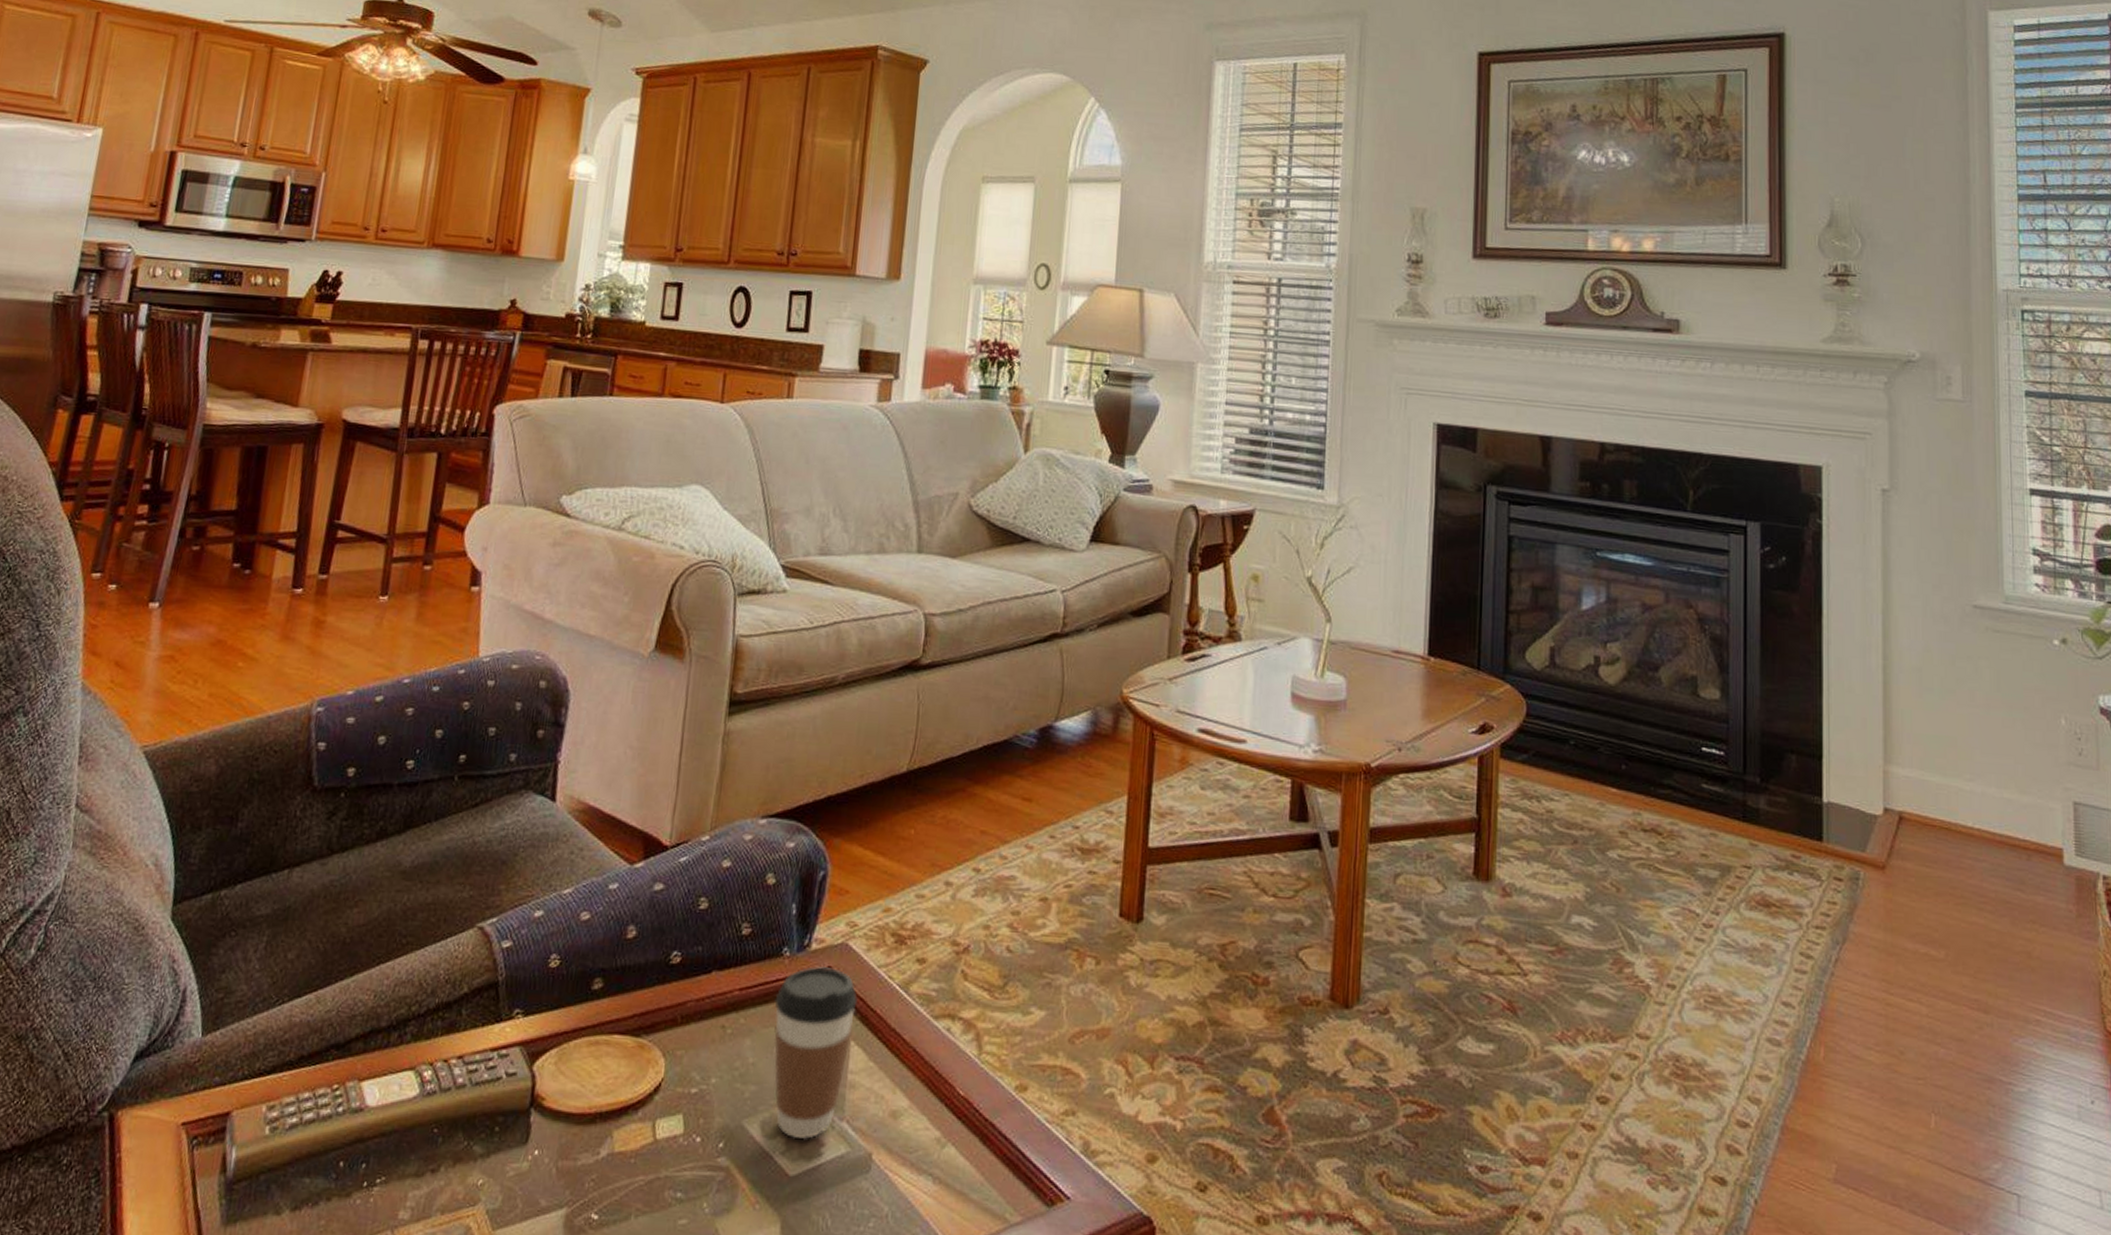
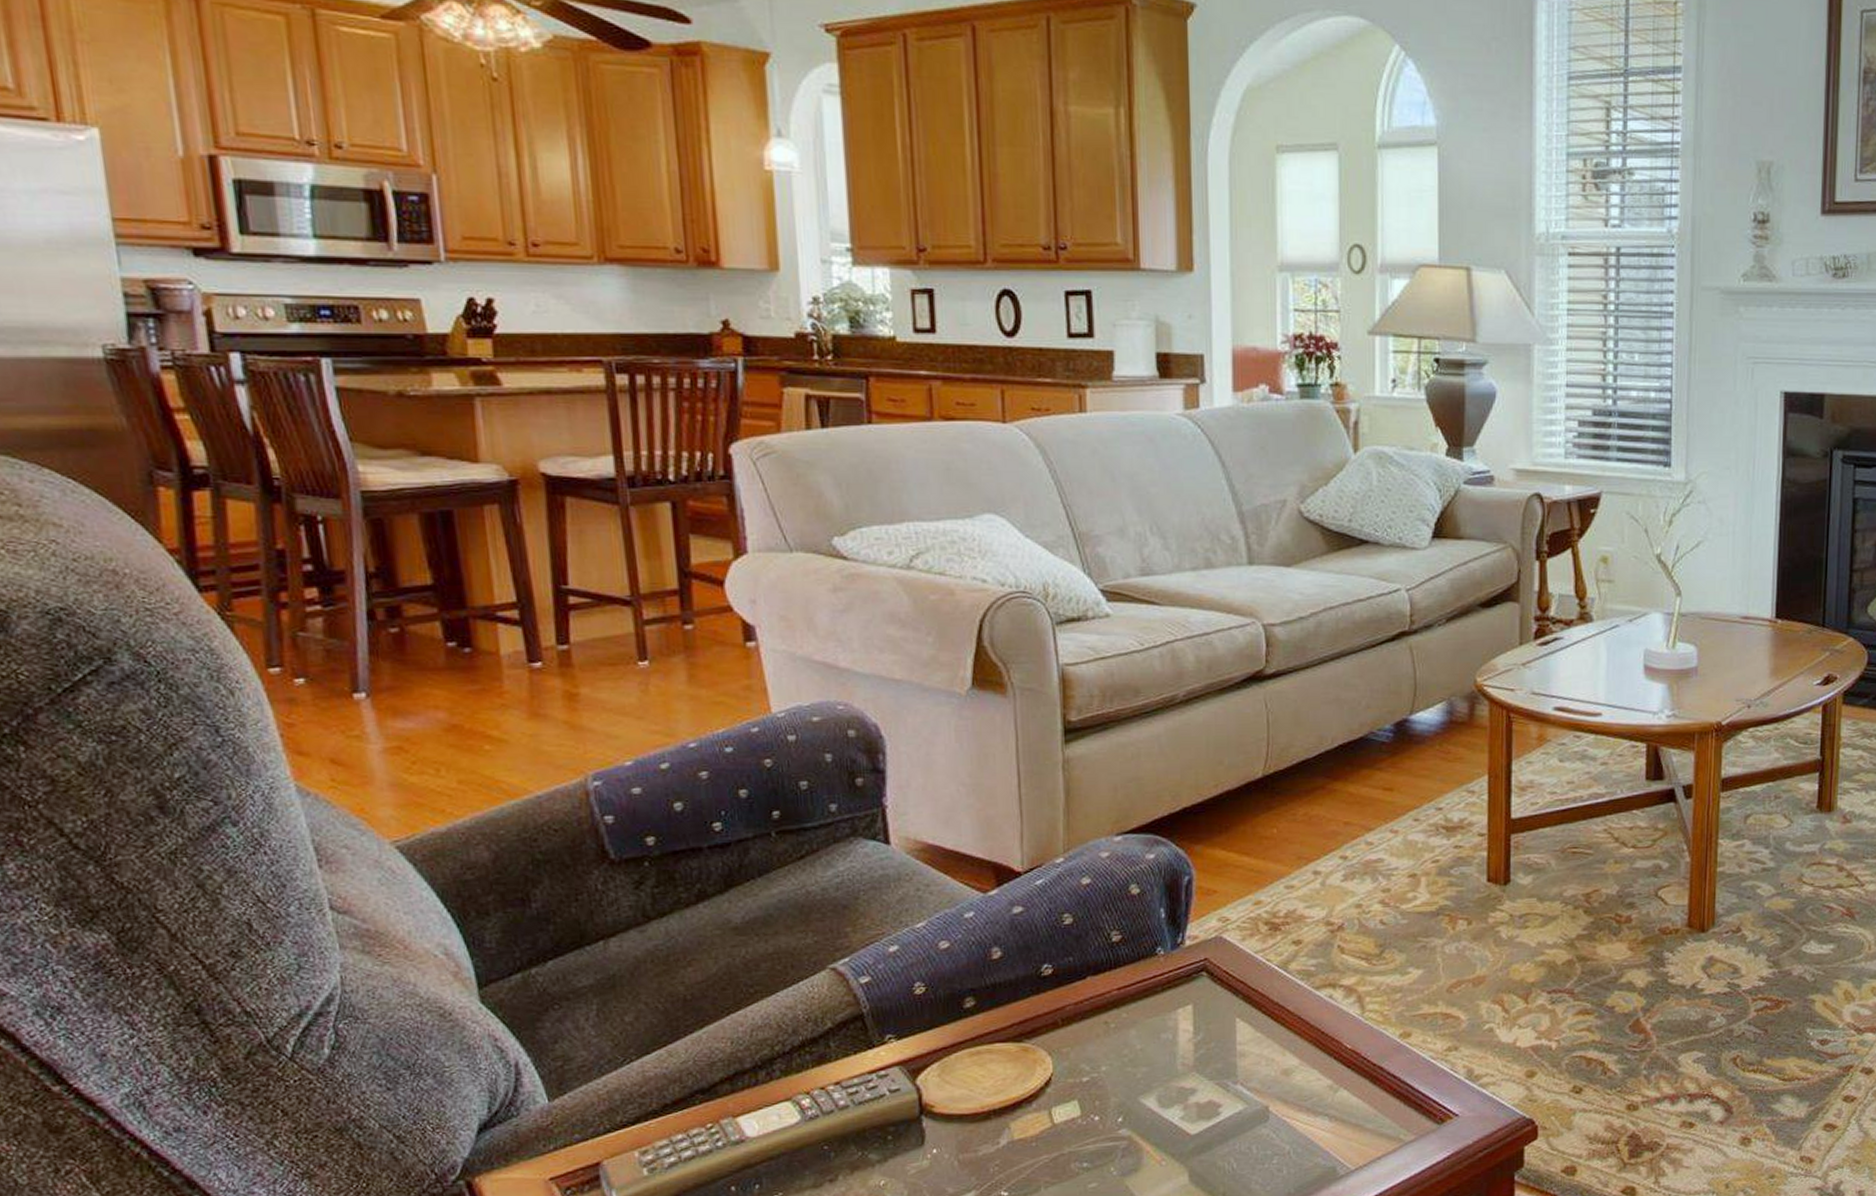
coffee cup: present [774,966,858,1140] -> none [1155,959,1238,1105]

